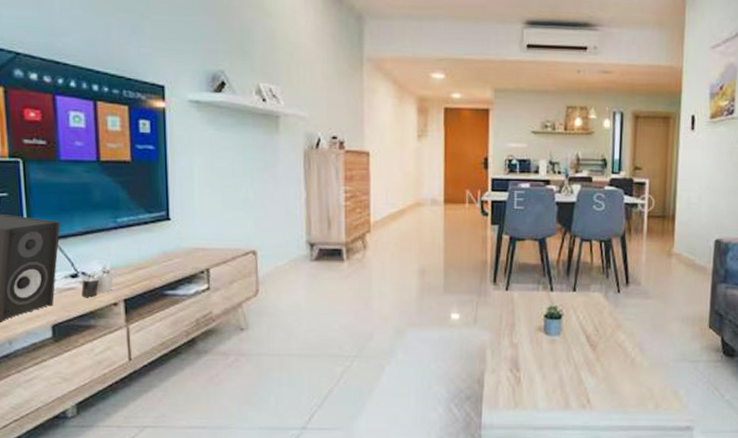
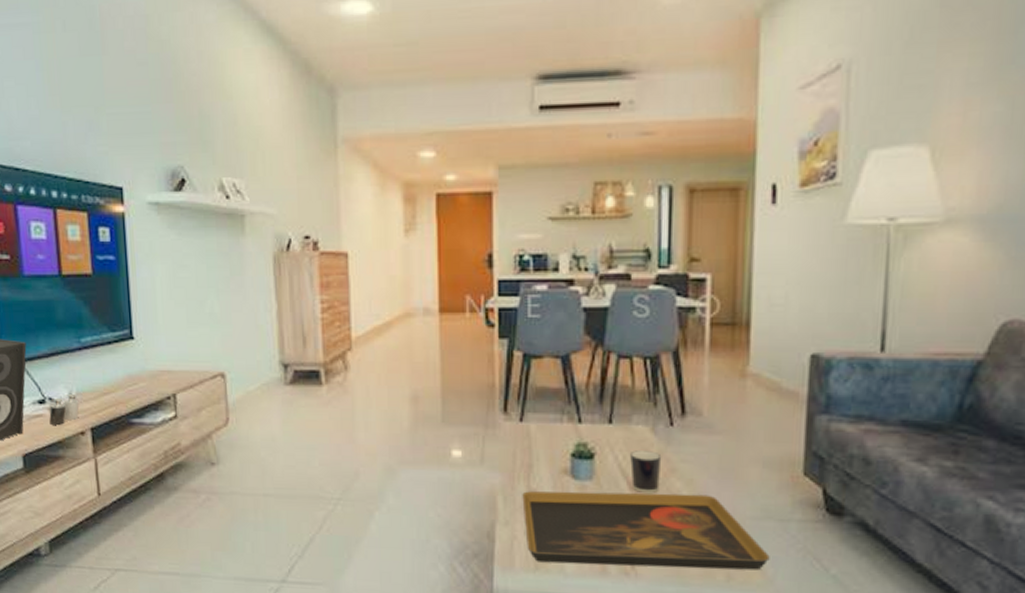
decorative tray: none [506,344,685,401] -> present [522,491,770,571]
mug: none [588,312,611,344] -> present [630,450,662,493]

